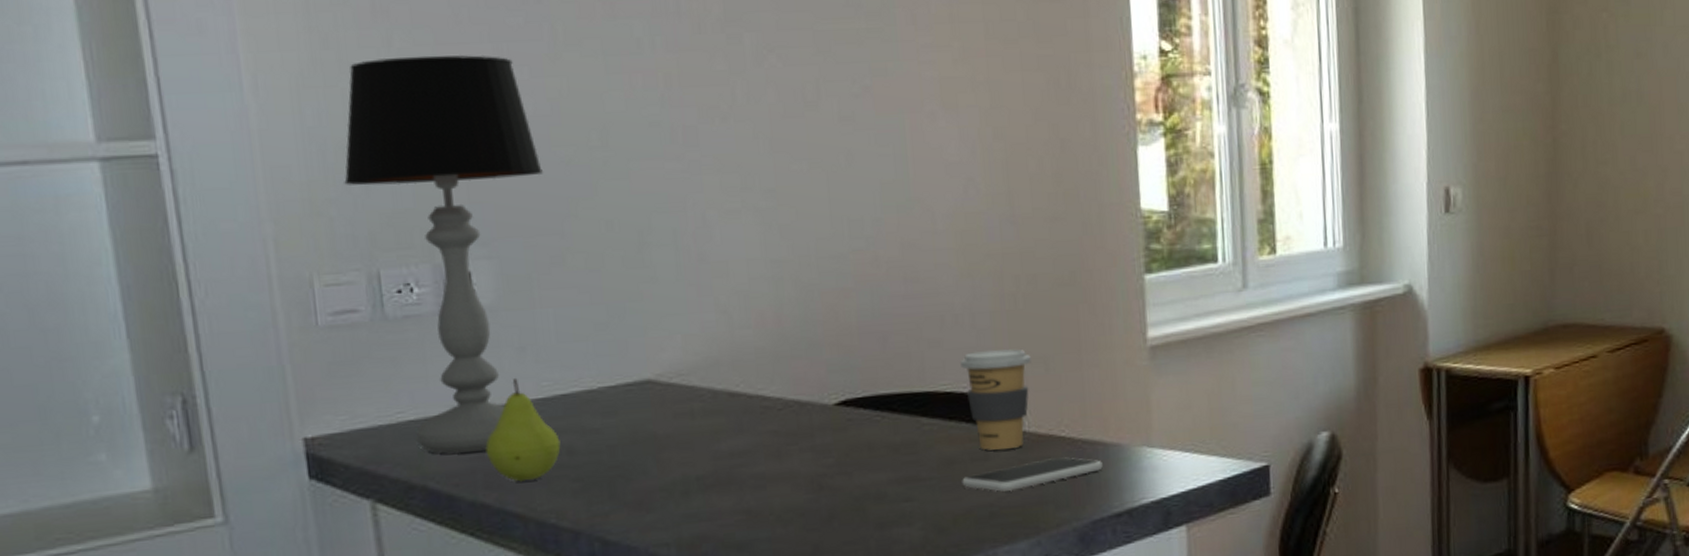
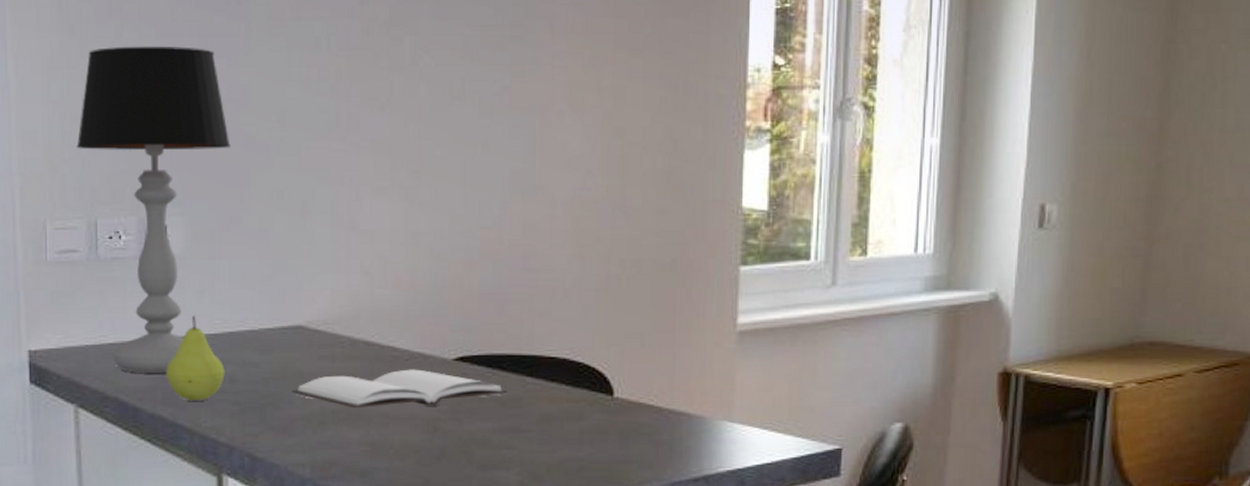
book: none [645,419,901,472] -> present [292,369,508,409]
coffee cup: present [960,349,1031,451] -> none [566,324,629,411]
smartphone: present [962,457,1103,492] -> none [557,424,685,448]

